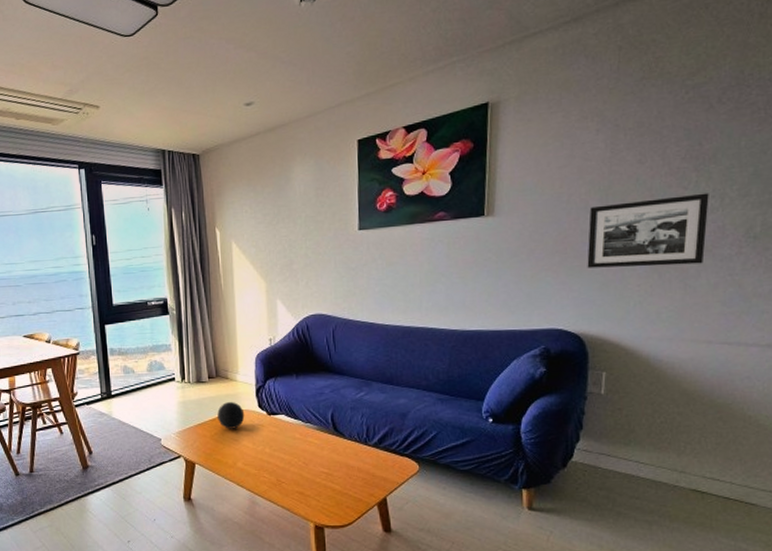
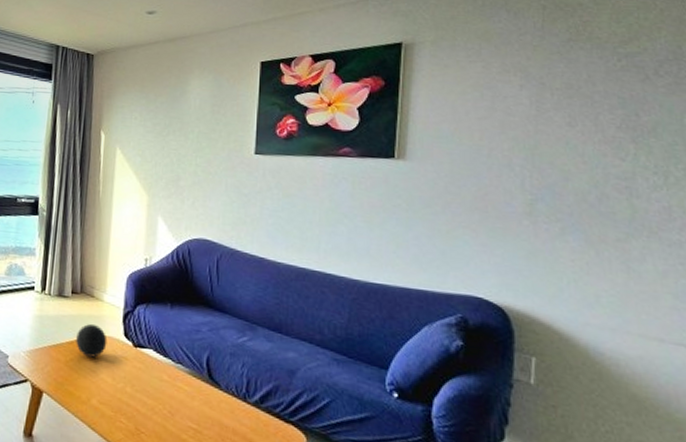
picture frame: present [587,193,709,268] -> none [511,165,651,246]

